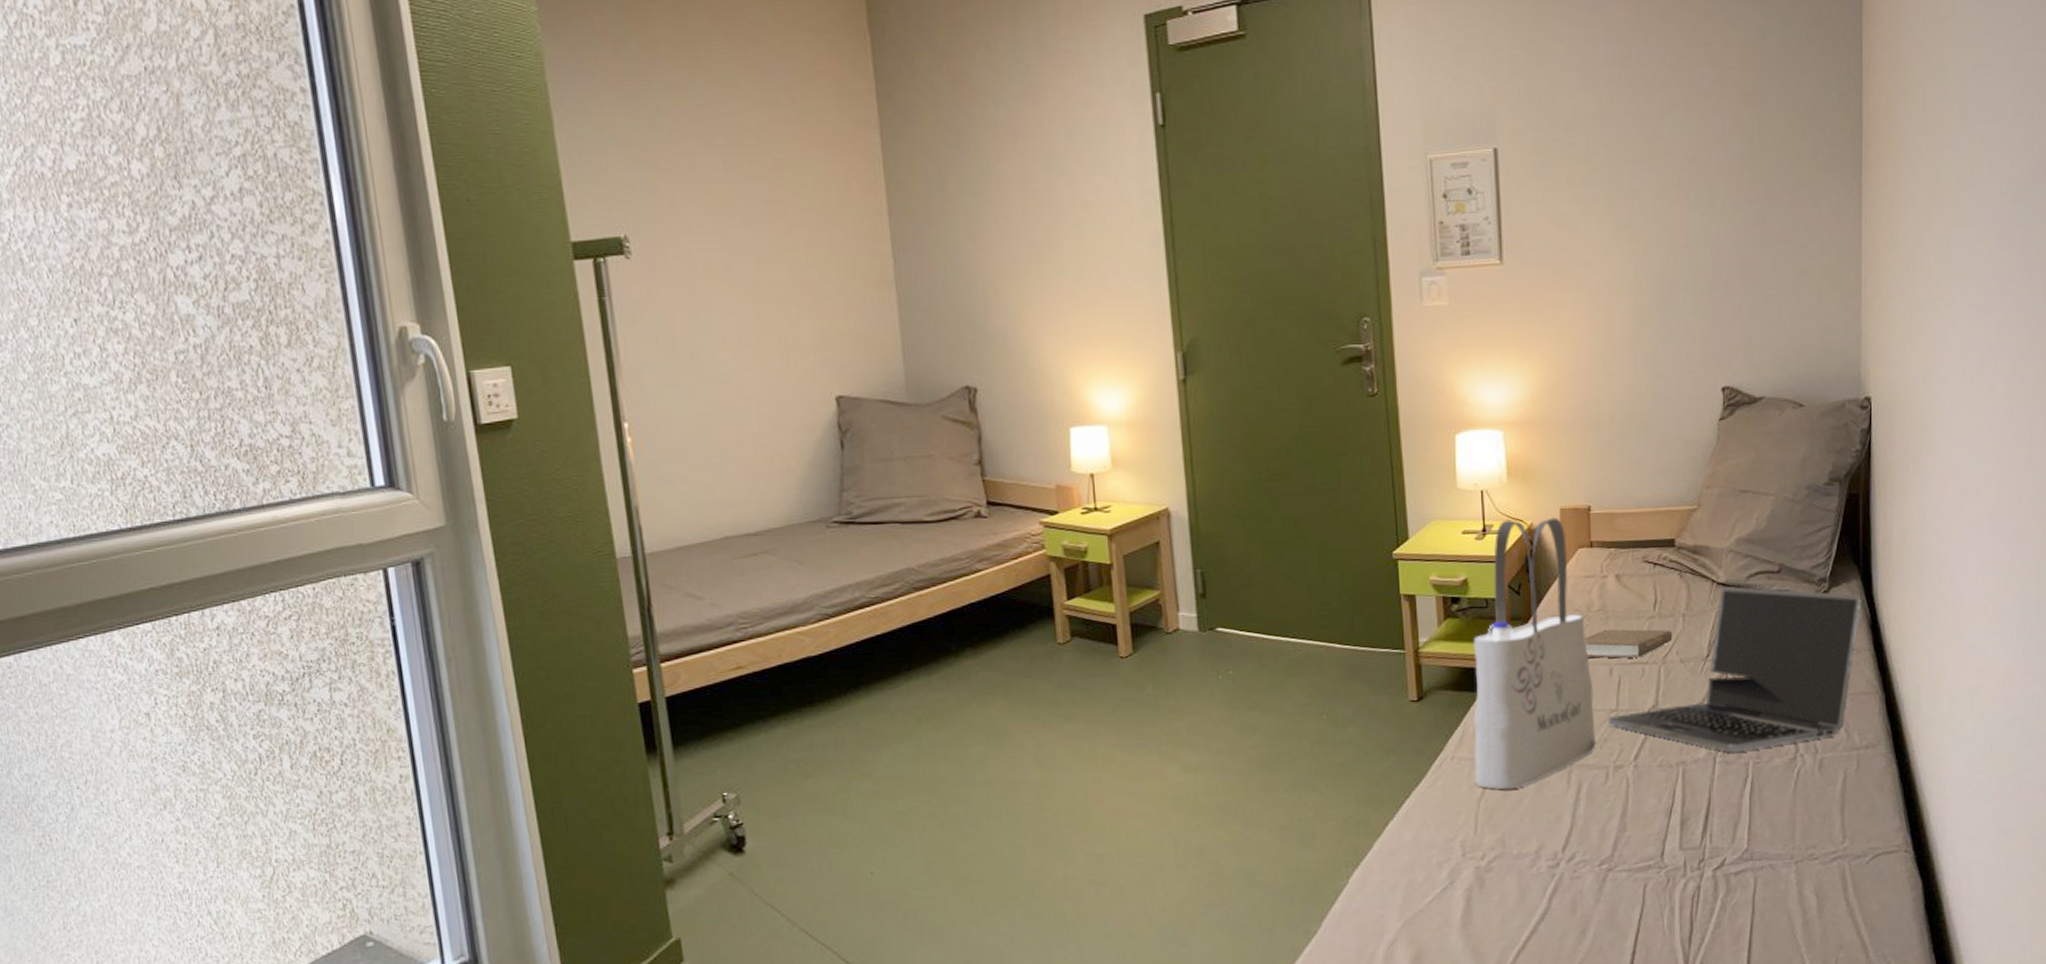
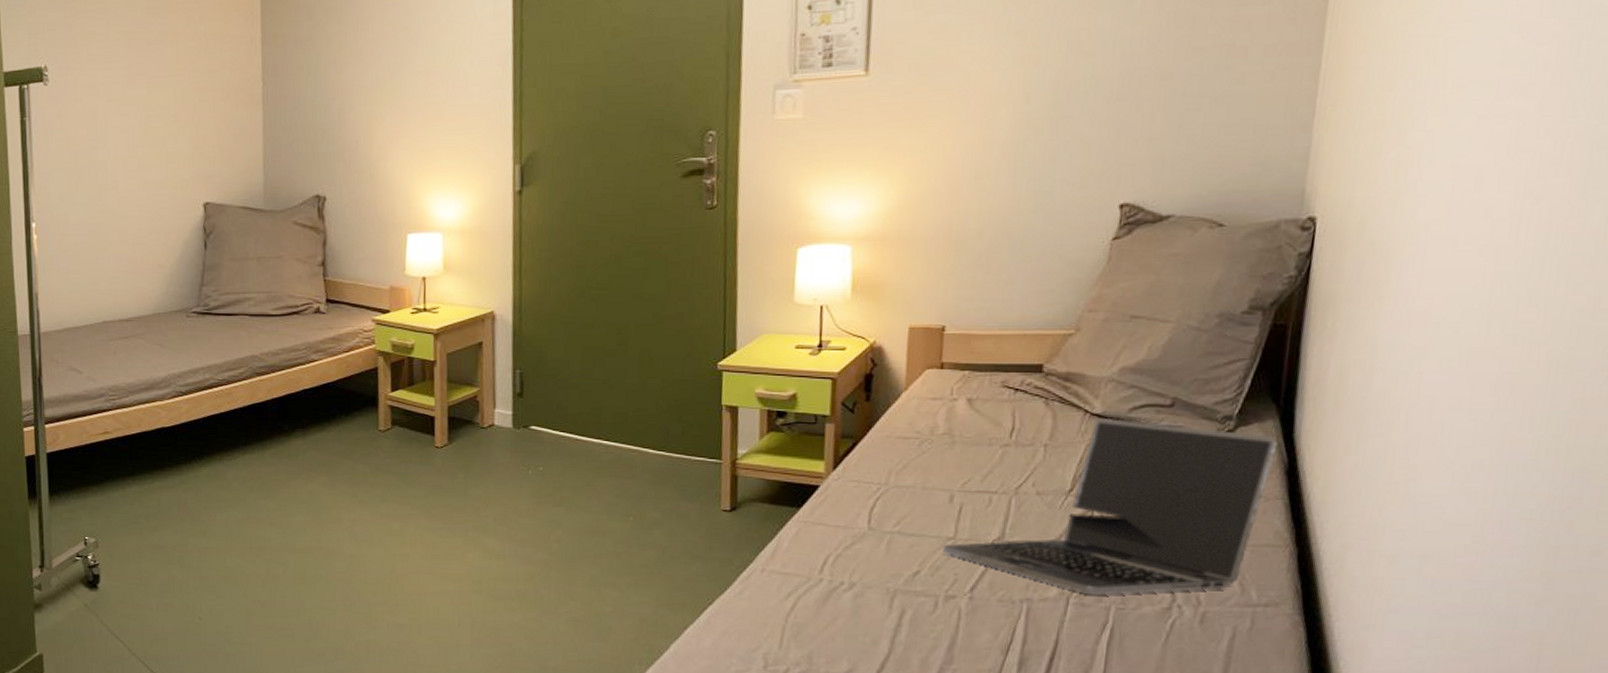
tote bag: present [1473,517,1595,790] -> none [785,336,929,608]
book: present [1584,629,1673,659] -> none [923,454,1030,486]

